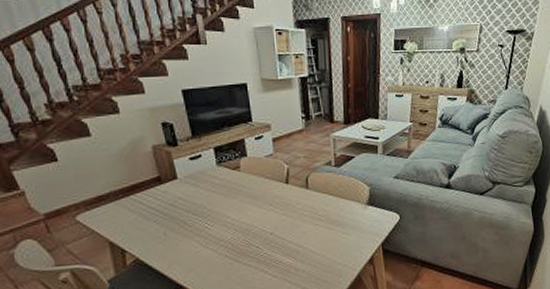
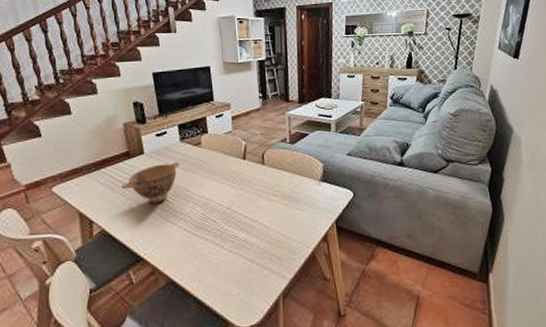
bowl: none [154,187,219,231] -> present [121,162,181,204]

